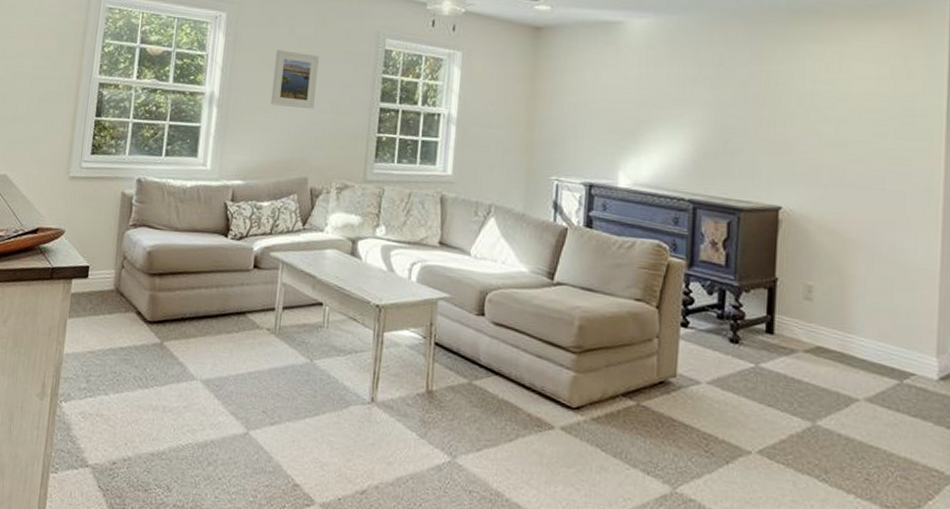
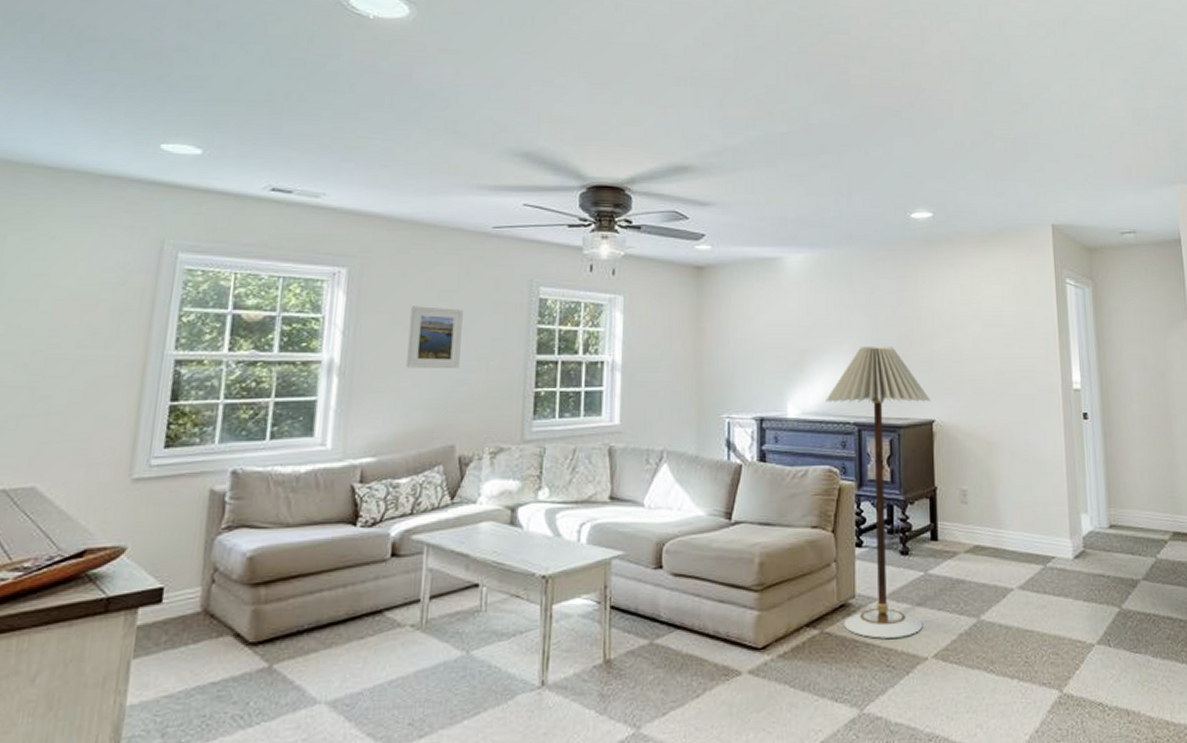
floor lamp: none [659,120,778,426] -> present [825,345,930,639]

